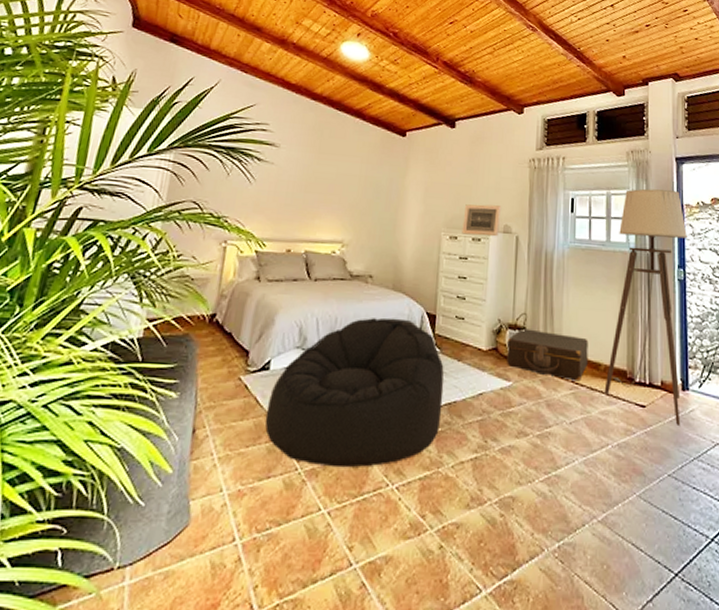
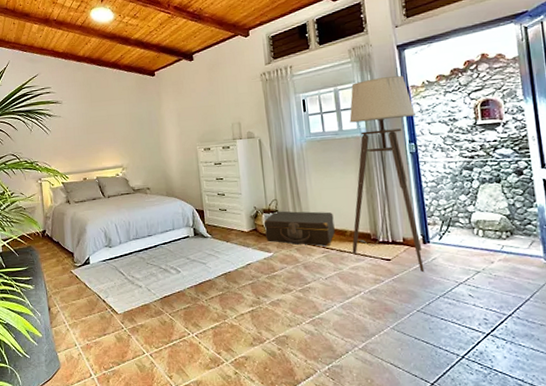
bean bag chair: present [265,318,444,468] -> none [93,216,221,325]
picture frame: present [462,204,502,237] -> none [212,117,244,145]

